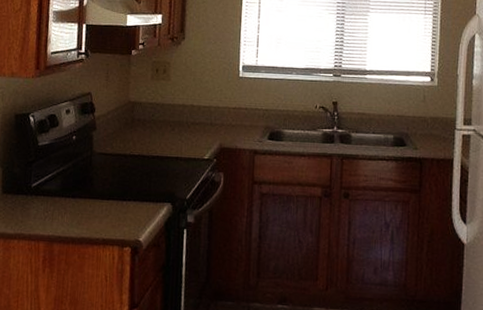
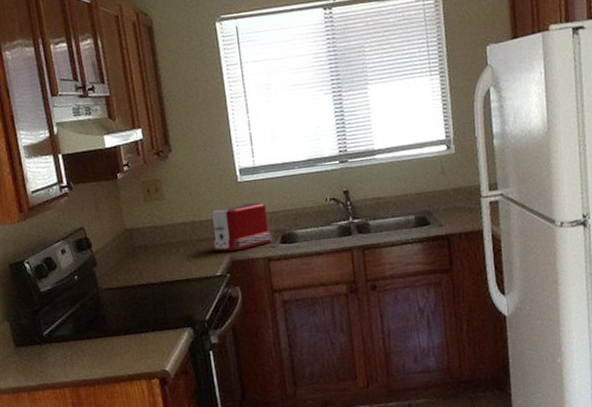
toaster: none [207,97,261,140] -> present [211,202,272,252]

